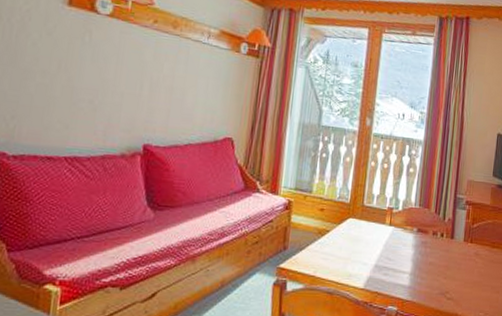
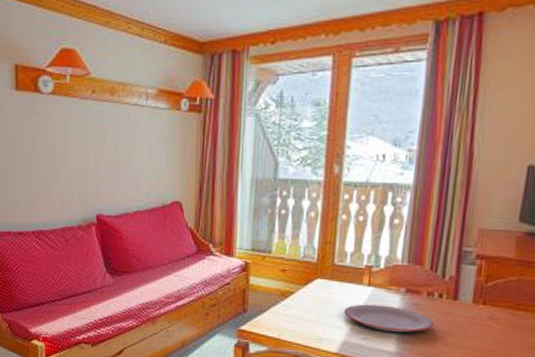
plate: none [369,242,438,268] -> present [343,304,434,333]

